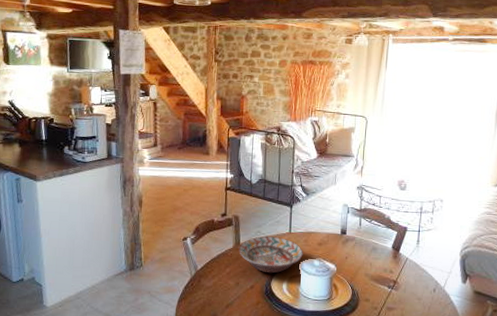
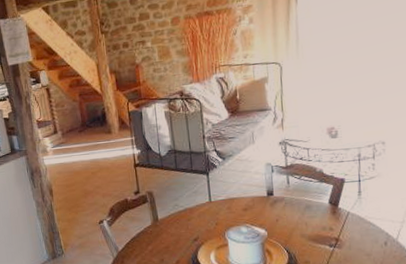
decorative bowl: present [239,236,303,274] -> none [158,208,228,246]

